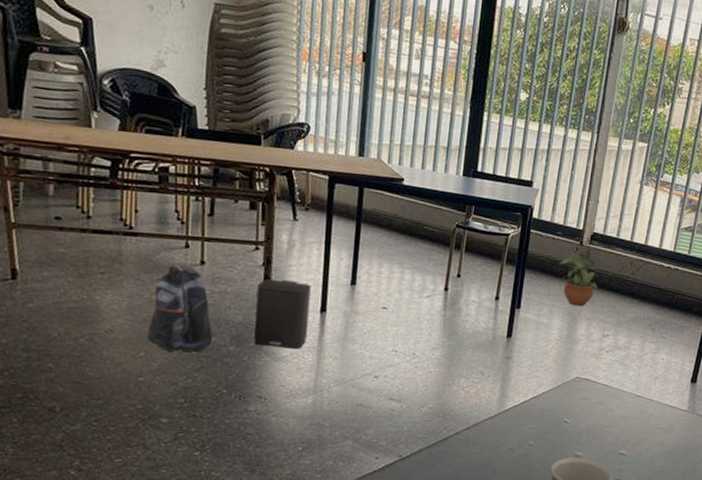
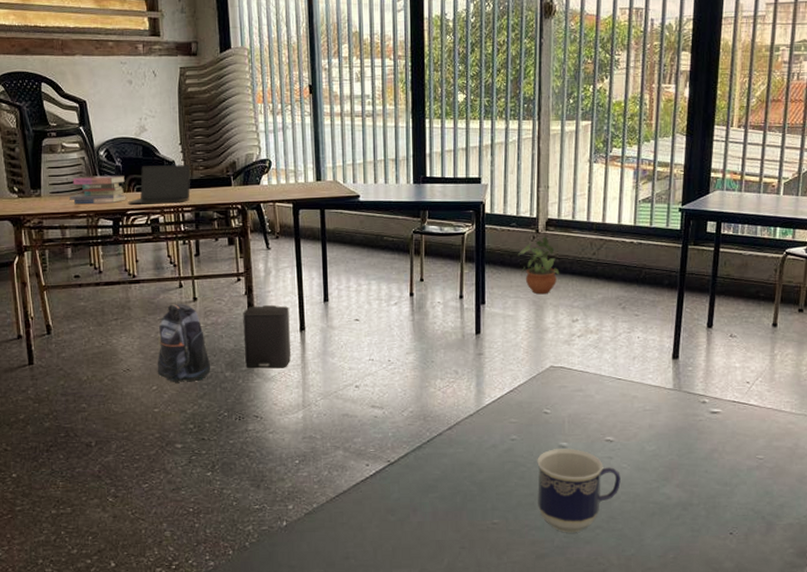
books: none [58,104,132,142] -> present [70,175,126,204]
laptop: none [132,105,215,155] -> present [128,165,191,205]

